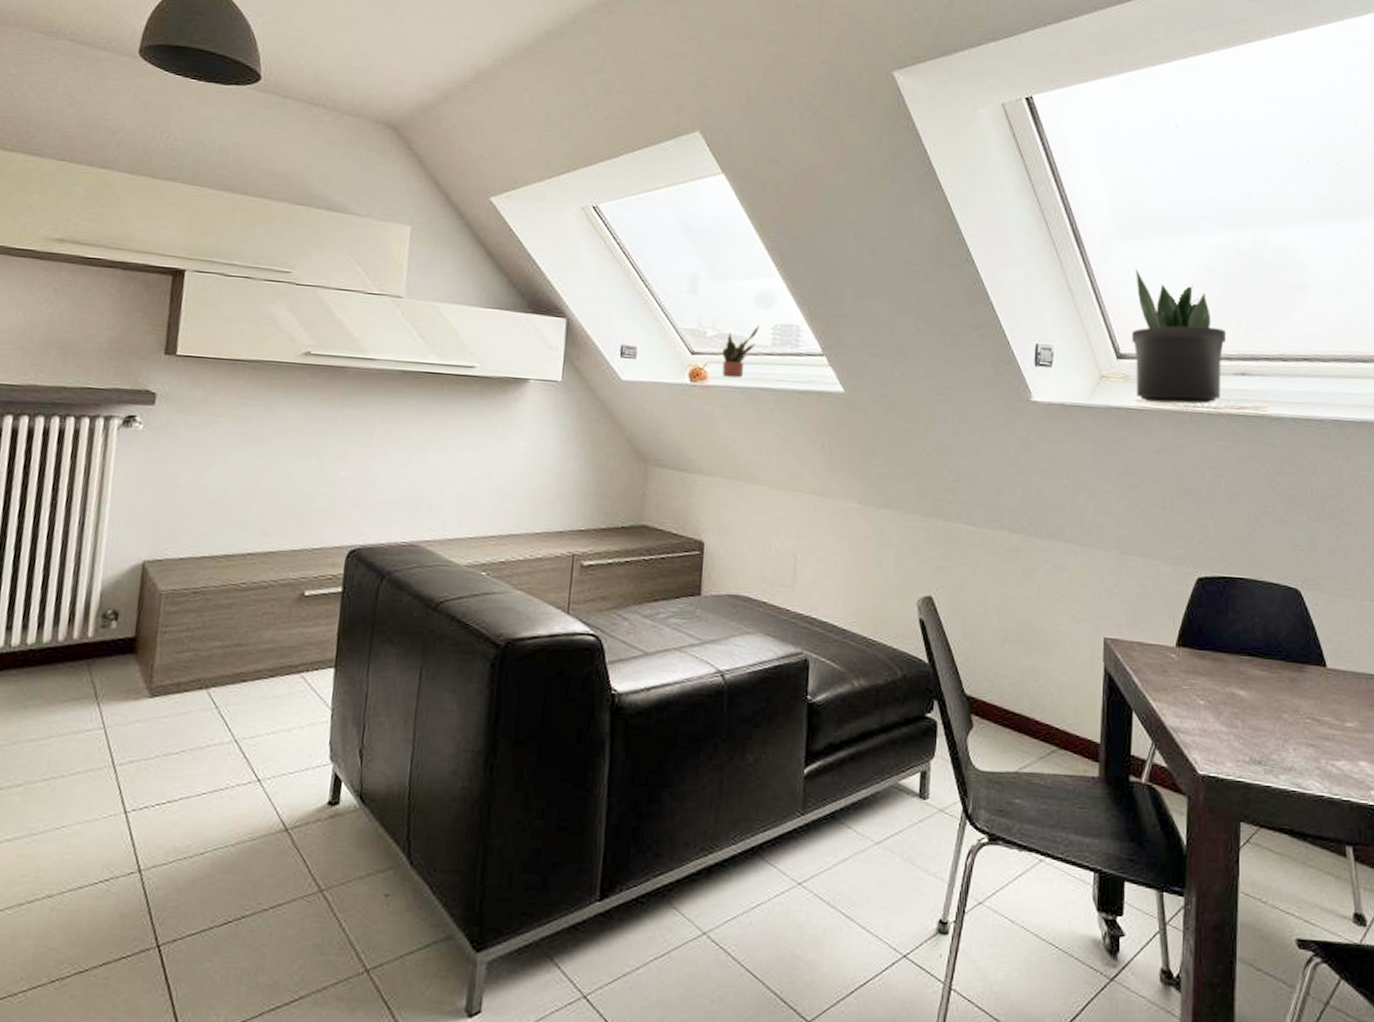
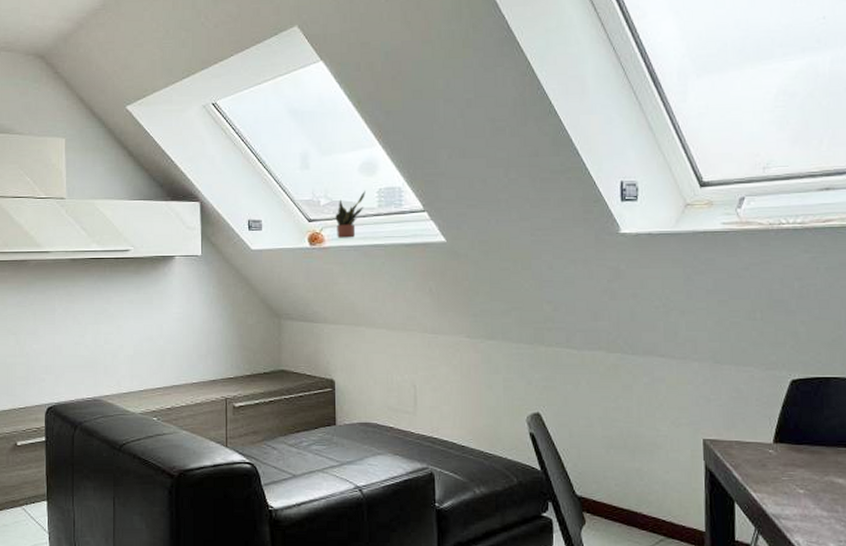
planter: present [1132,269,1227,405] -> none [714,101,809,224]

